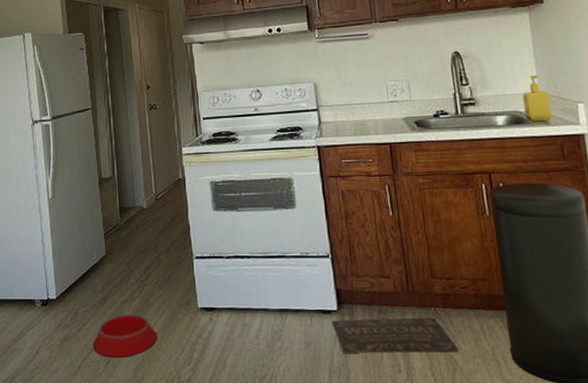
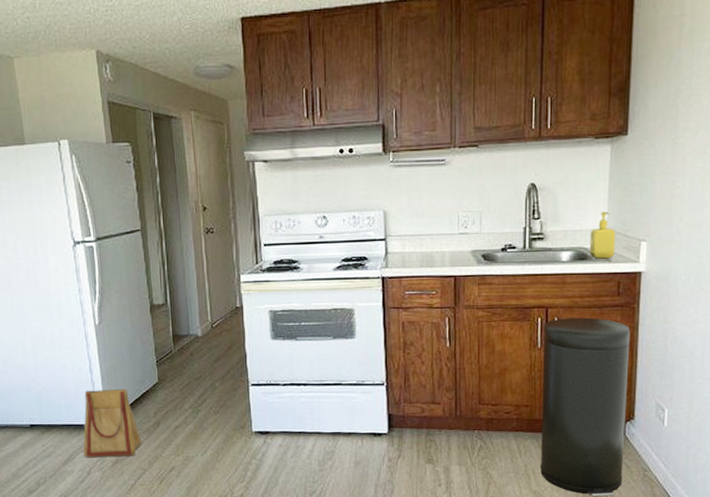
shopping bag: none [33,262,89,335] -> present [83,388,141,458]
pet bowl: present [93,314,158,358] -> none [146,437,212,477]
doormat: present [331,318,459,353] -> none [381,440,495,471]

